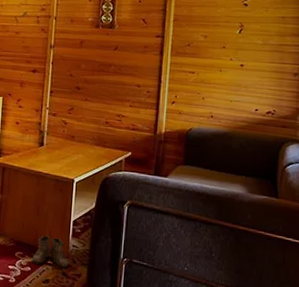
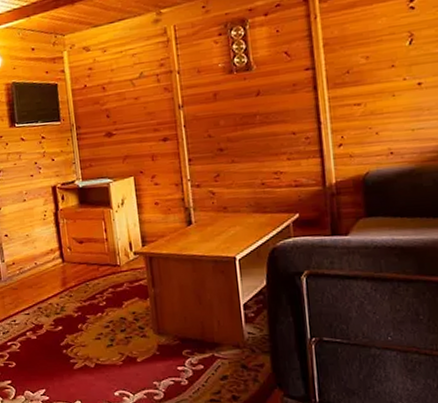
boots: present [32,235,68,268] -> none [202,326,246,360]

